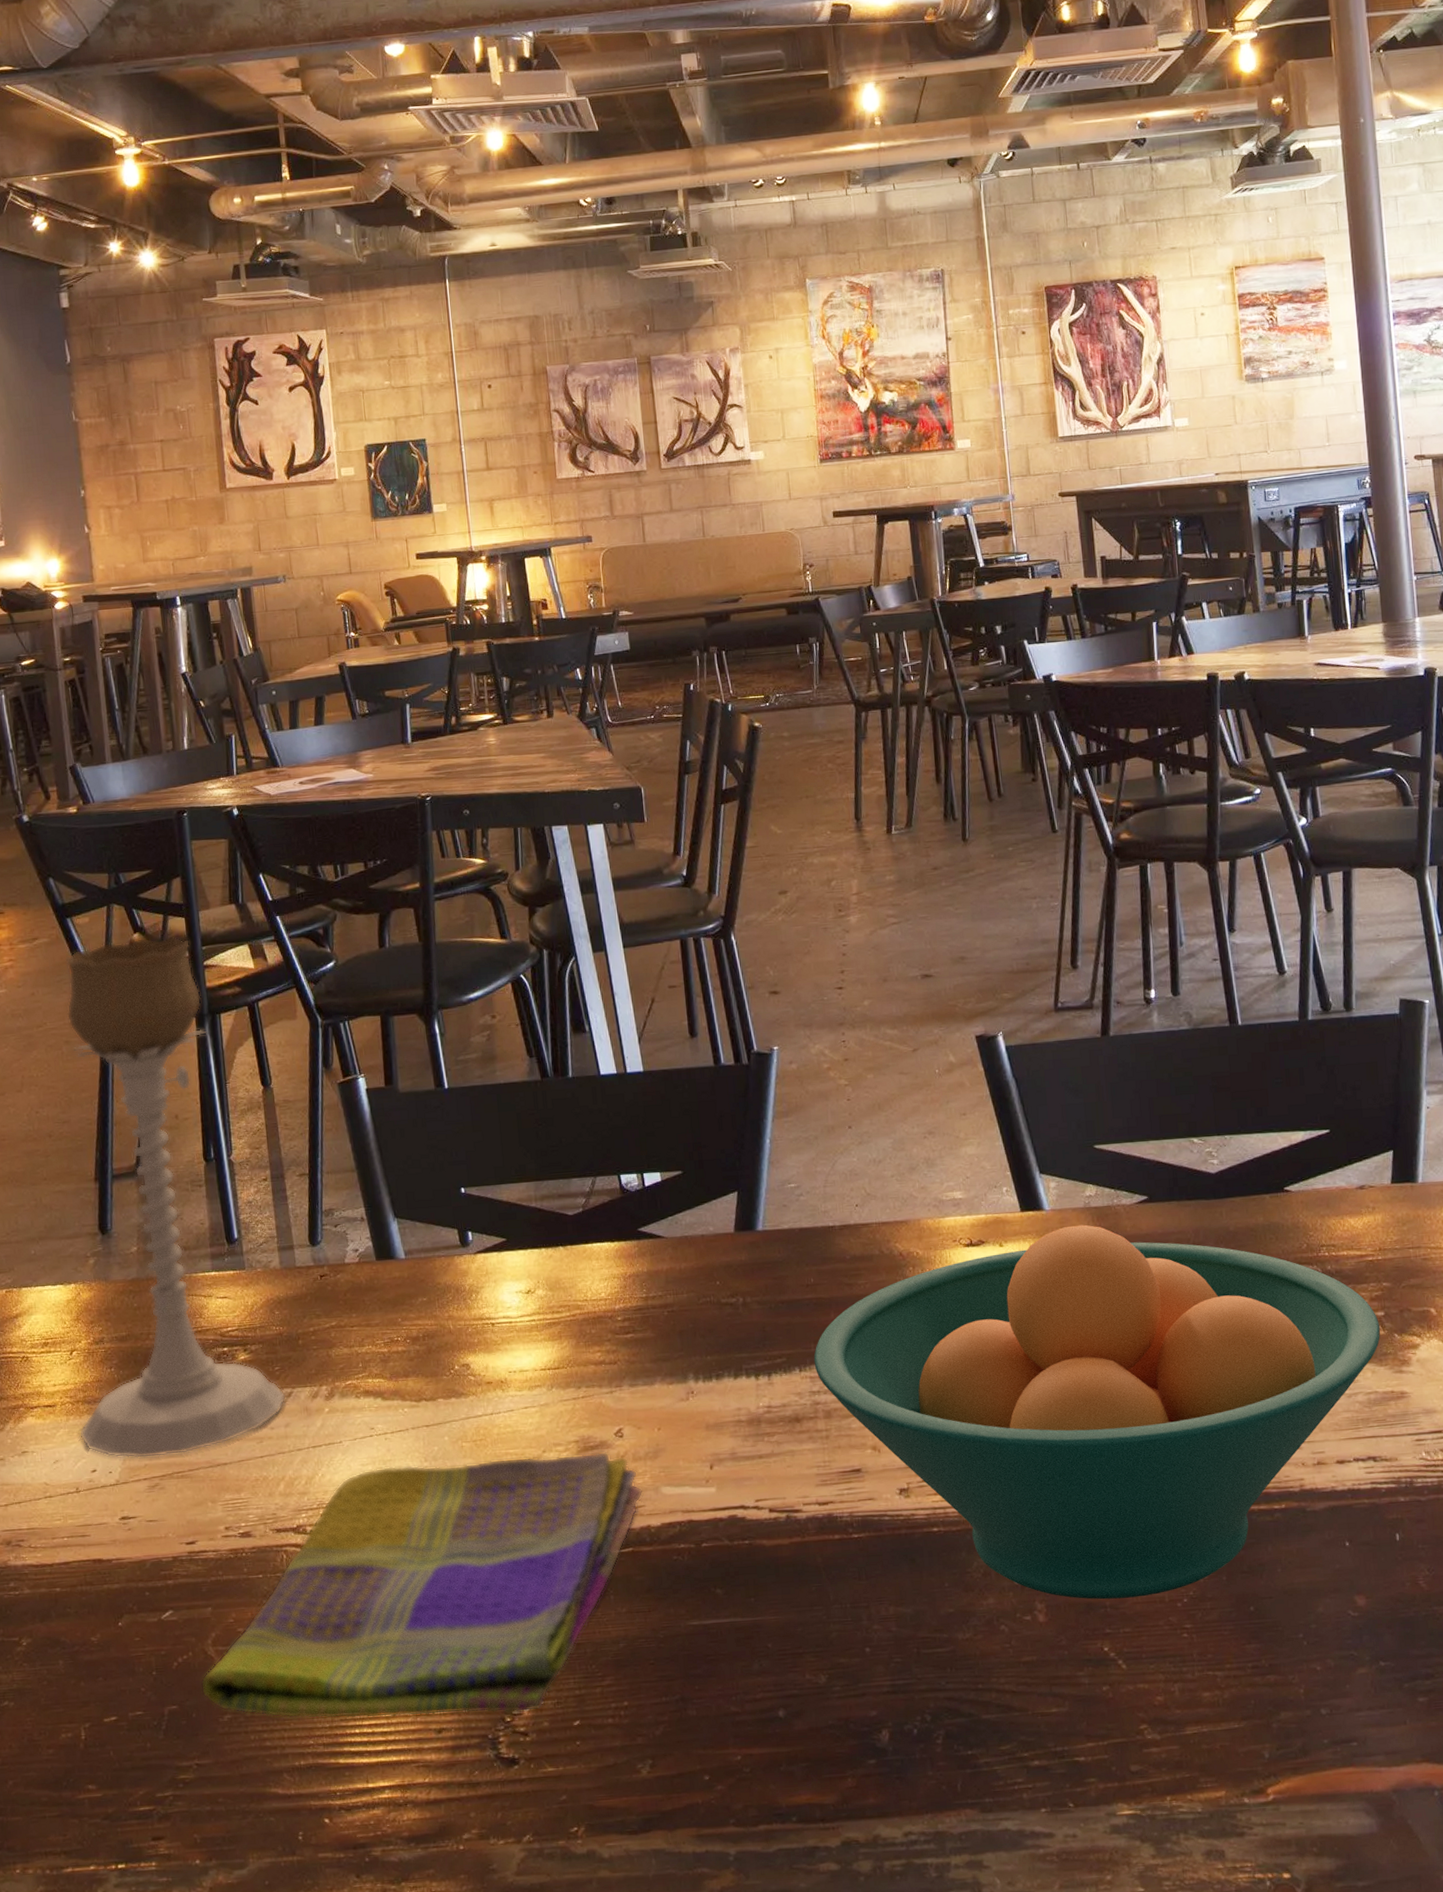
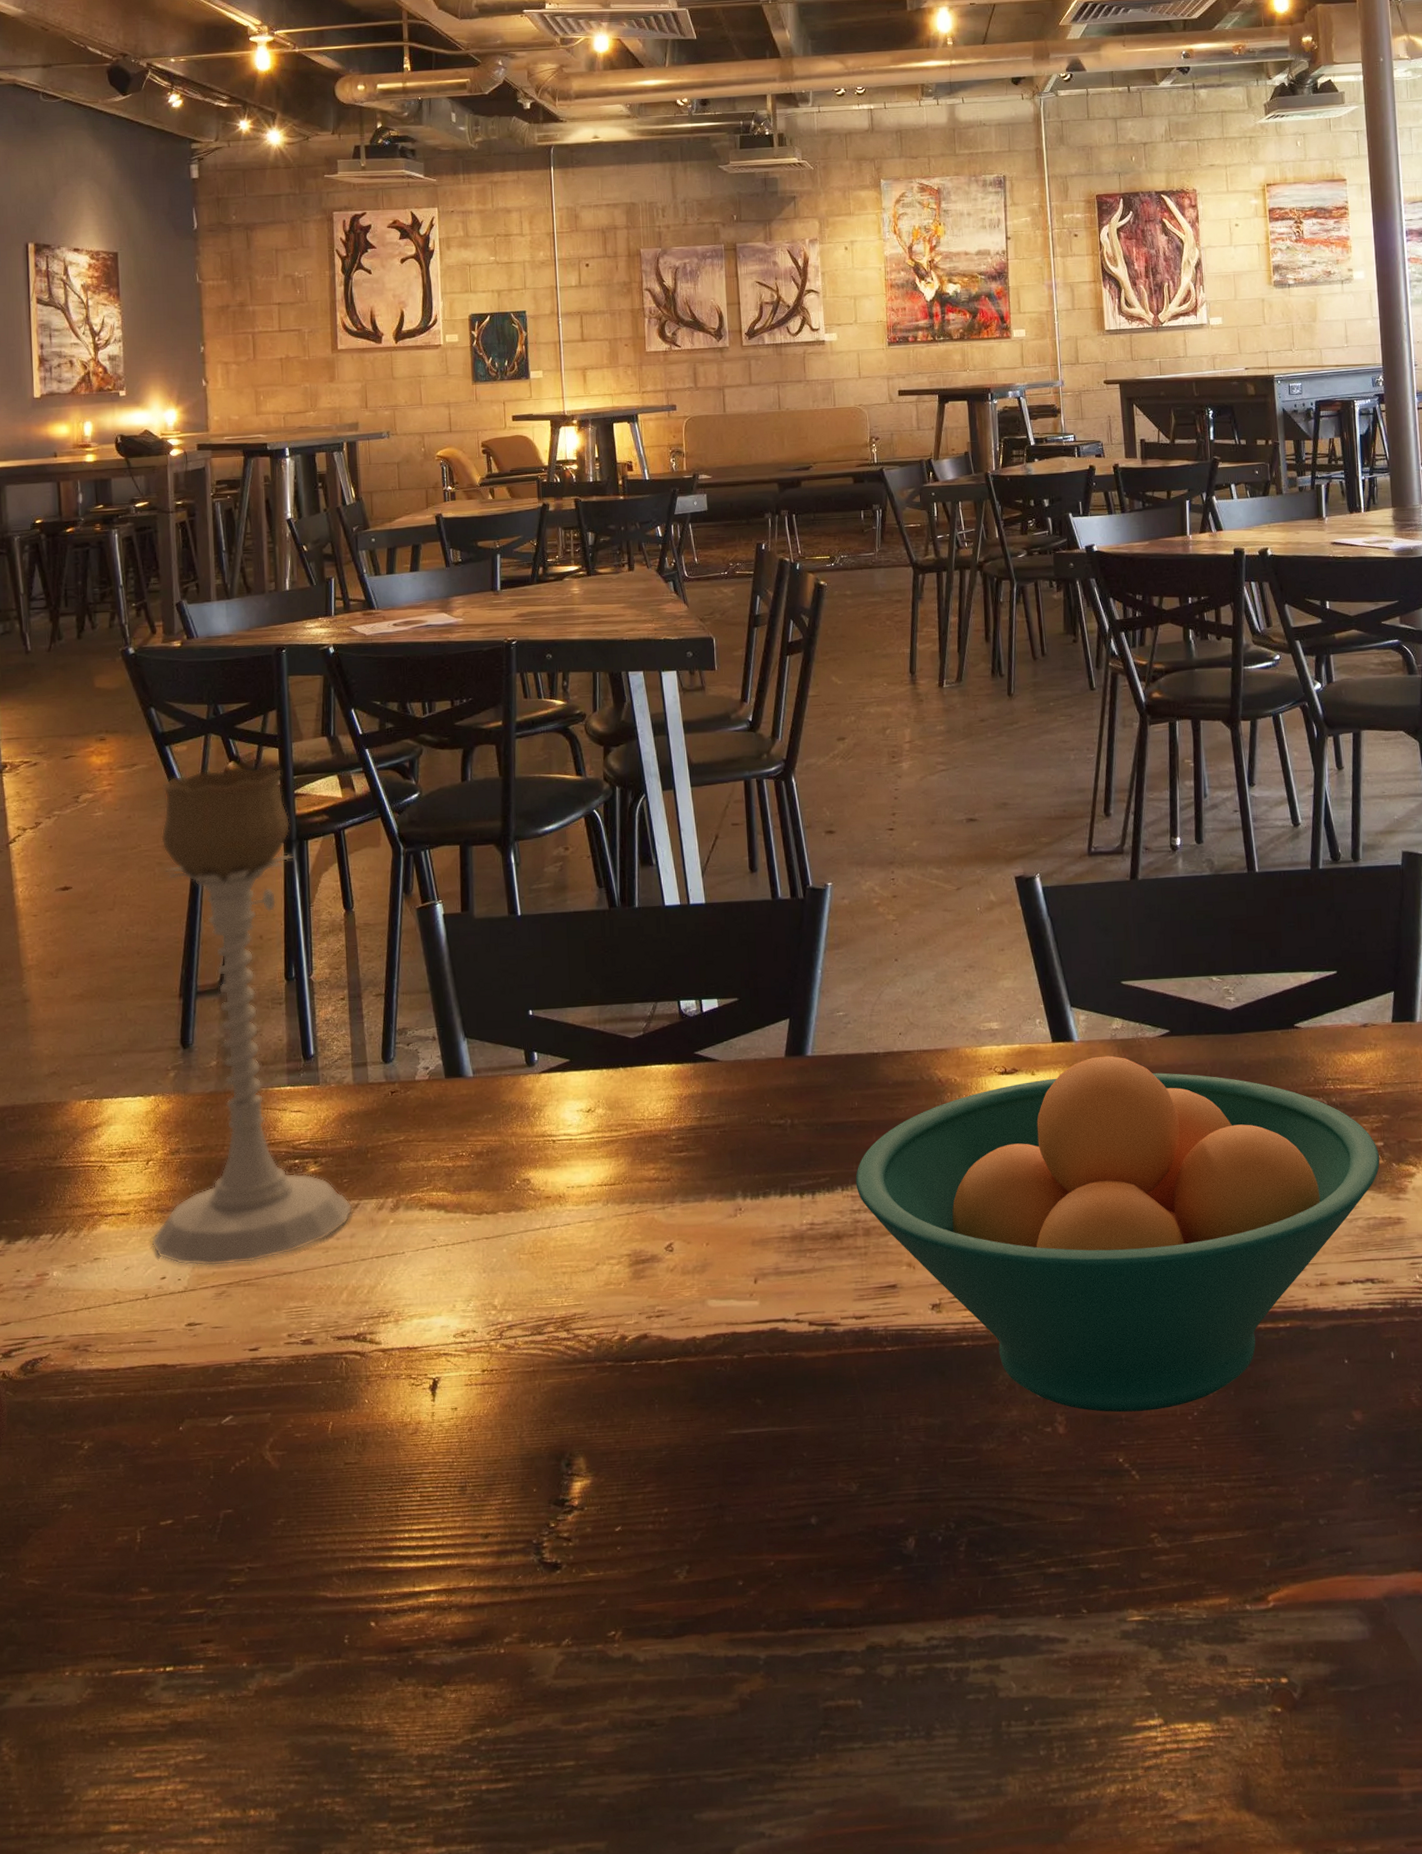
dish towel: present [200,1451,644,1719] -> none [256,1265,690,1524]

